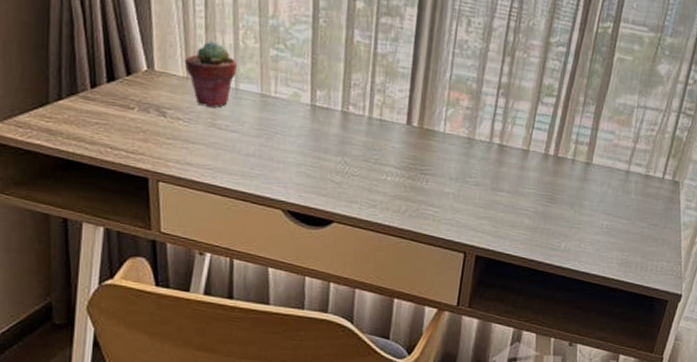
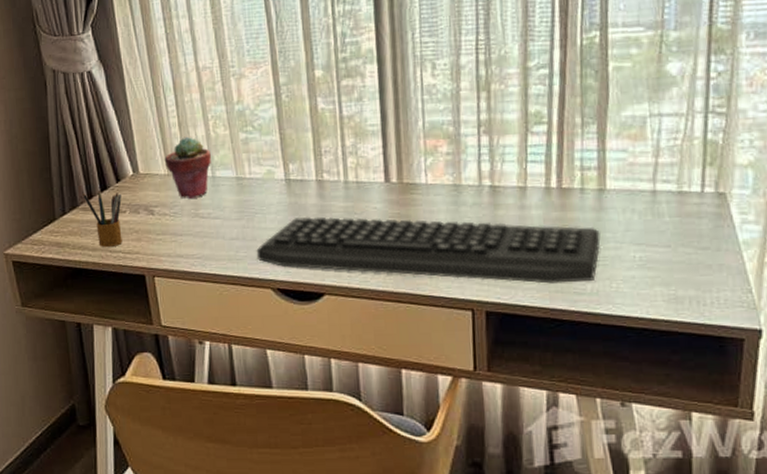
pencil box: none [84,79,131,144] -> present [82,190,122,248]
keyboard: none [271,143,580,240] -> present [256,216,601,284]

